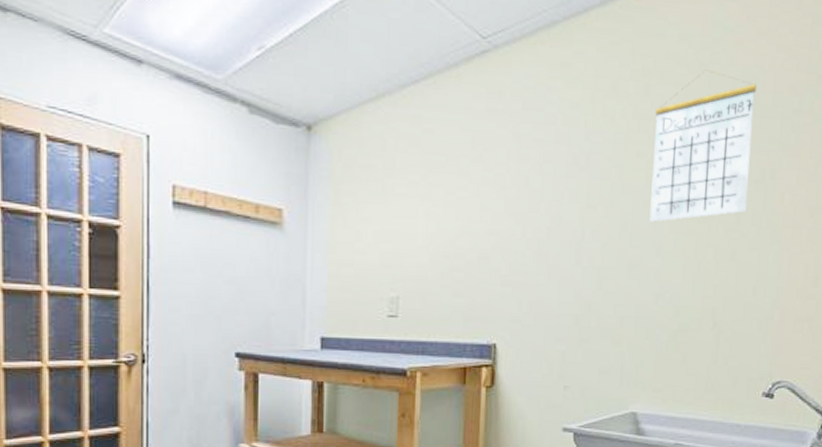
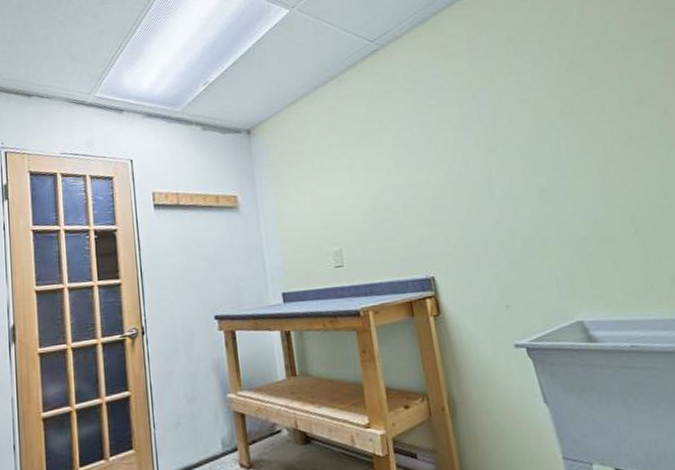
calendar: present [649,69,757,222] -> none [527,25,635,152]

